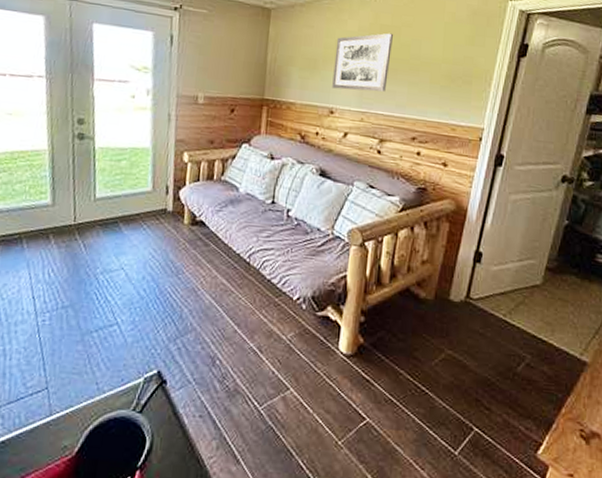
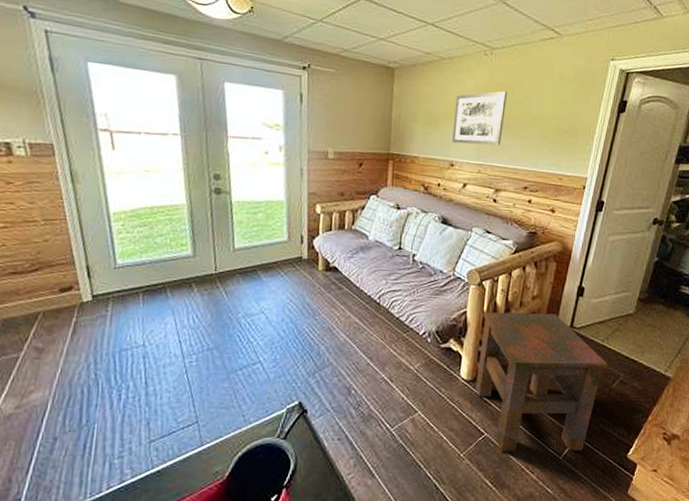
side table: none [356,277,511,446] -> present [475,312,607,451]

